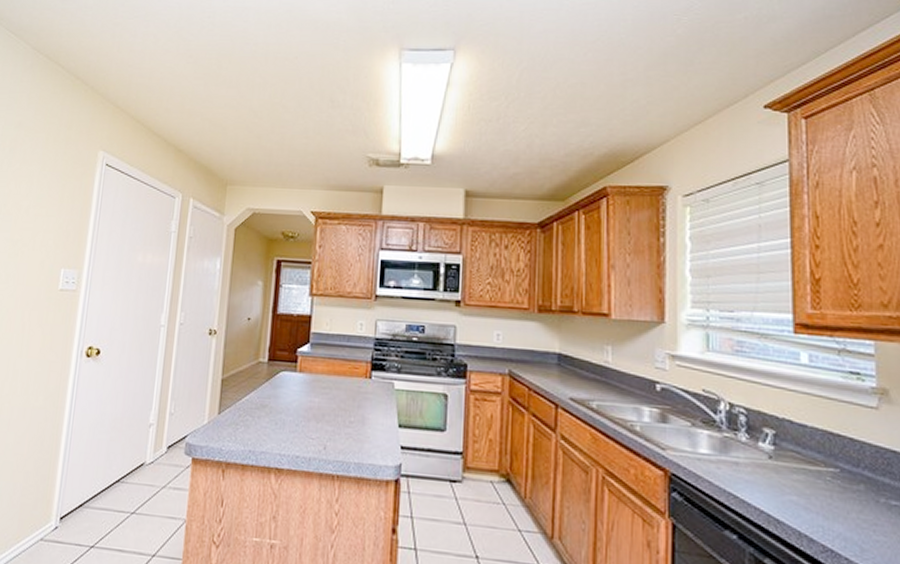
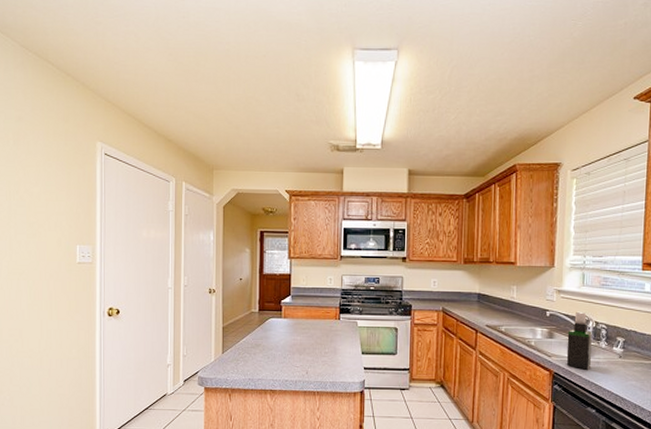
spray bottle: none [688,386,725,473] -> present [566,311,592,370]

